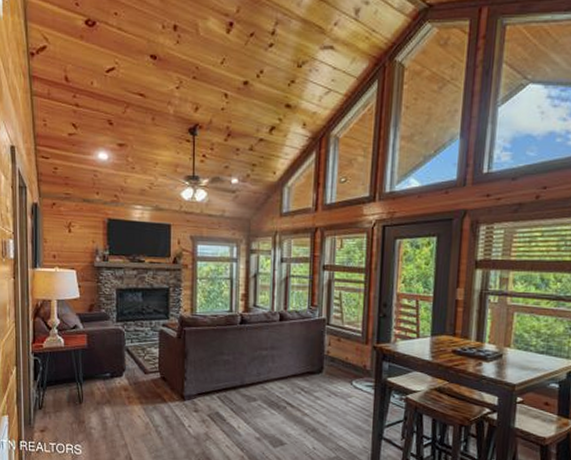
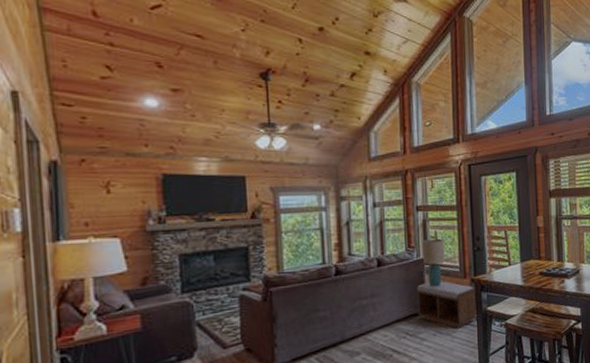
bench: none [314,343,376,394] -> present [416,281,477,328]
lamp: none [325,299,349,349] -> present [422,238,445,287]

